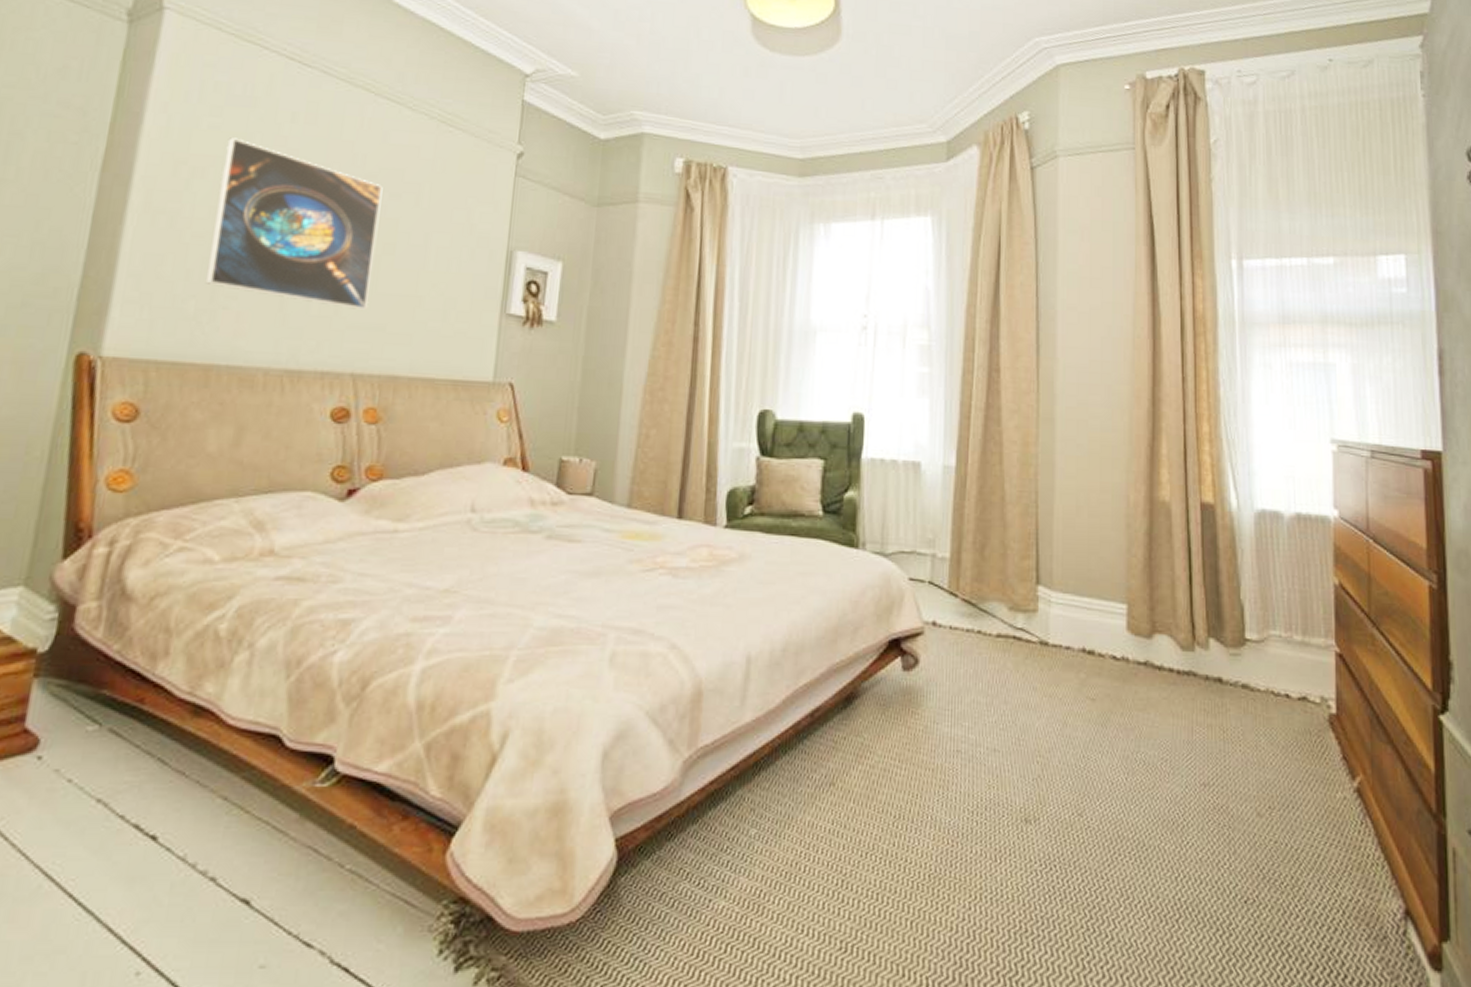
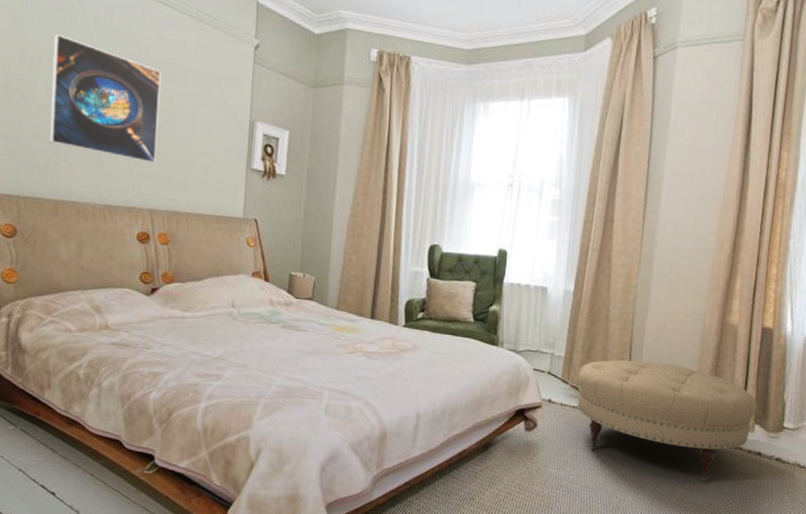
ottoman: none [970,557,1209,727] -> present [577,360,758,482]

